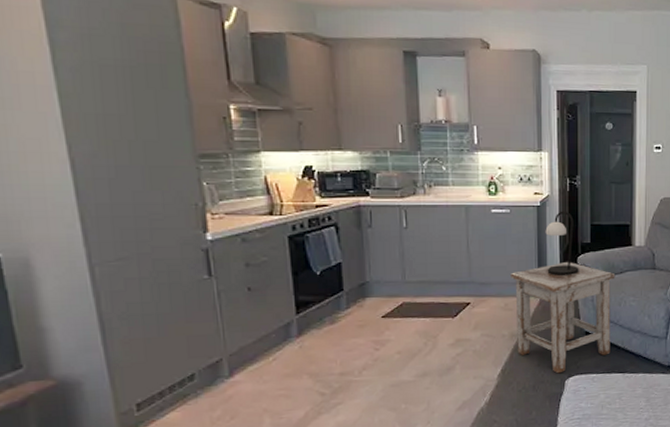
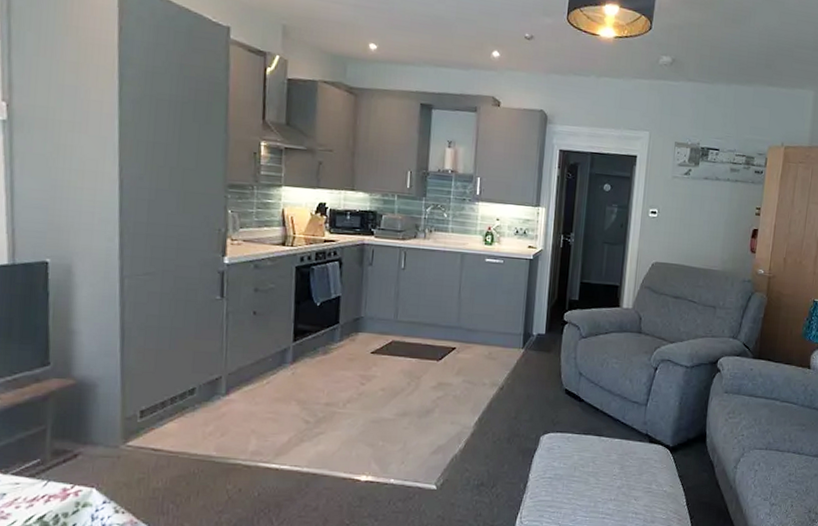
stool: present [509,261,616,374] -> none [496,316,600,429]
table lamp: present [545,211,579,276] -> none [533,266,565,331]

